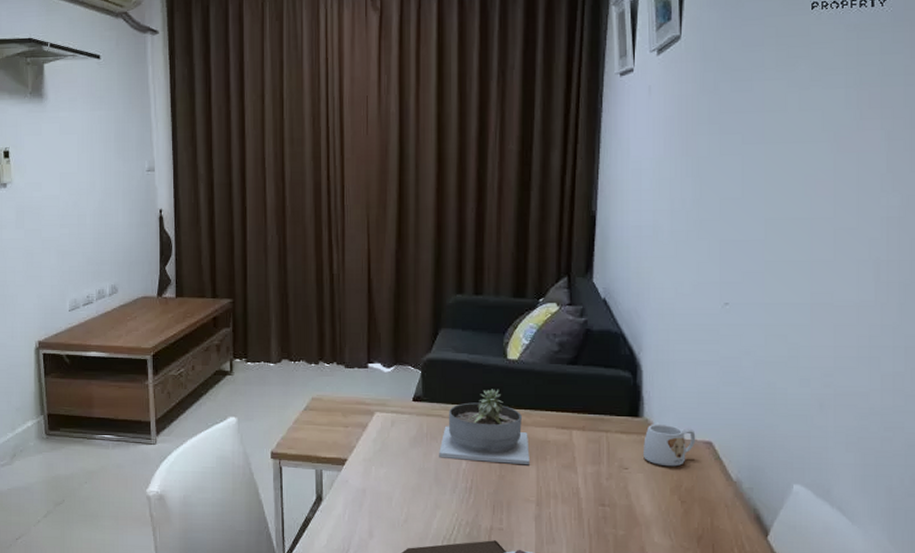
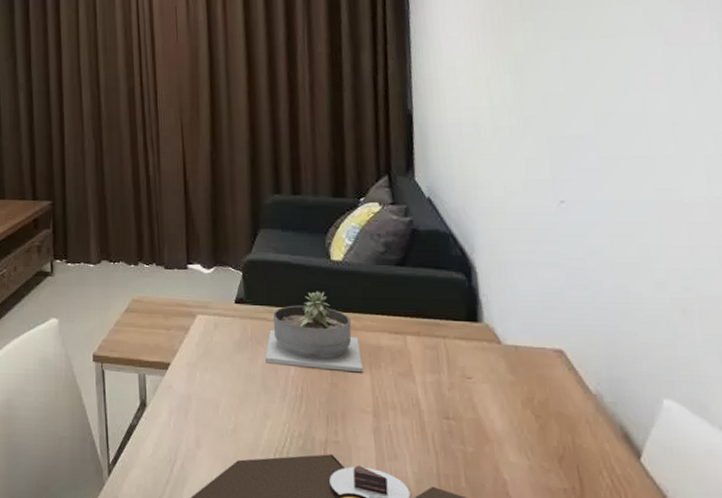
mug: present [643,423,696,467] -> none [486,329,545,377]

